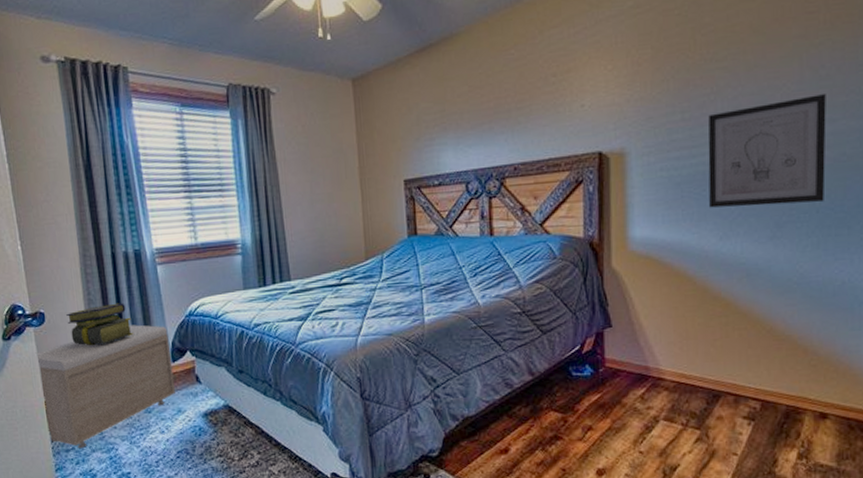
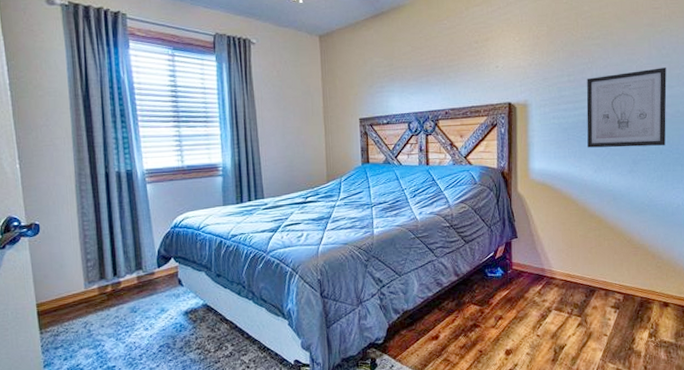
storage bench: present [35,325,175,448] -> none [28,235,159,345]
stack of books: present [66,303,134,345] -> none [60,216,123,253]

